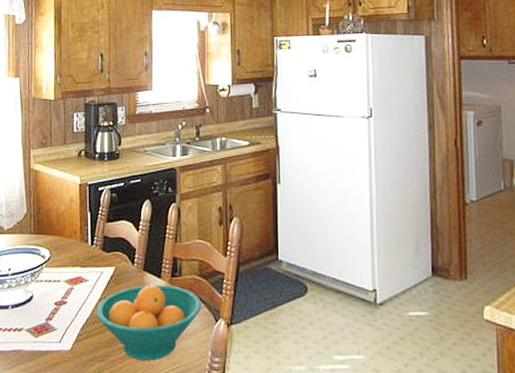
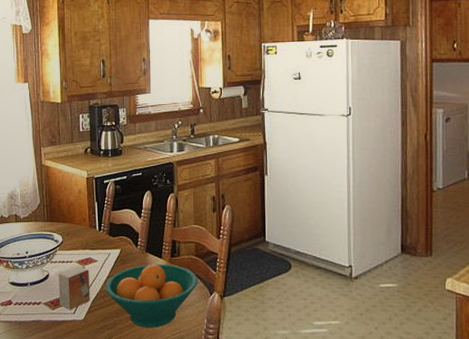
small box: none [43,285,79,337] -> present [58,265,90,309]

